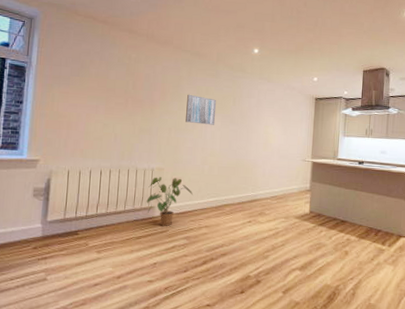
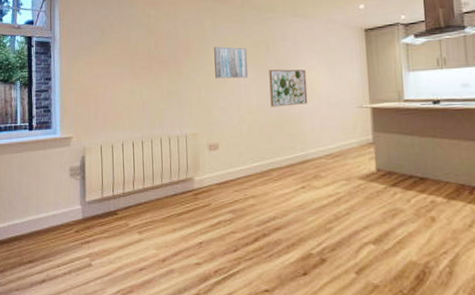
house plant: present [146,177,193,226] -> none [183,143,233,199]
wall art: none [231,120,264,154] -> present [269,69,308,107]

